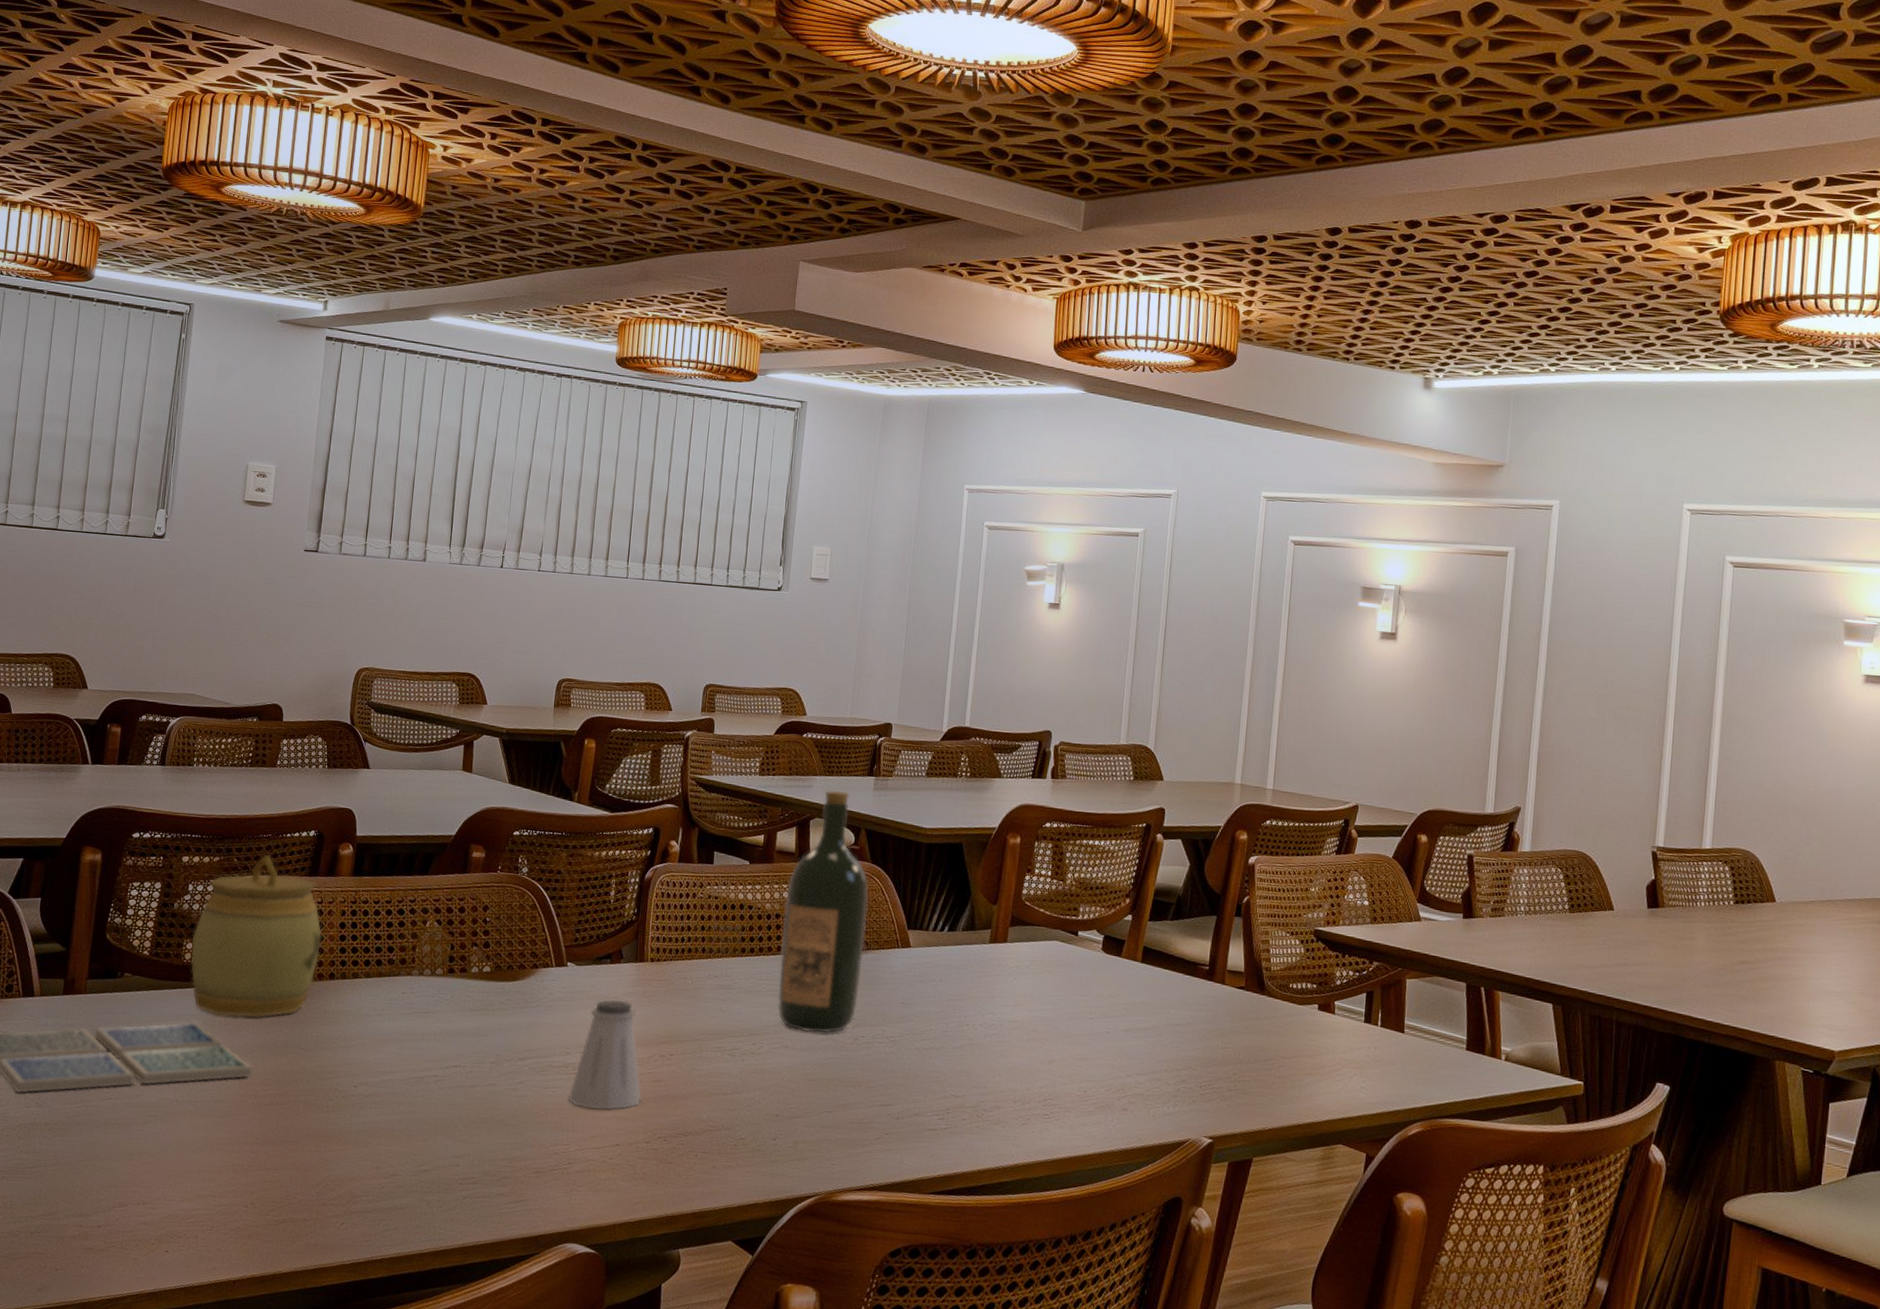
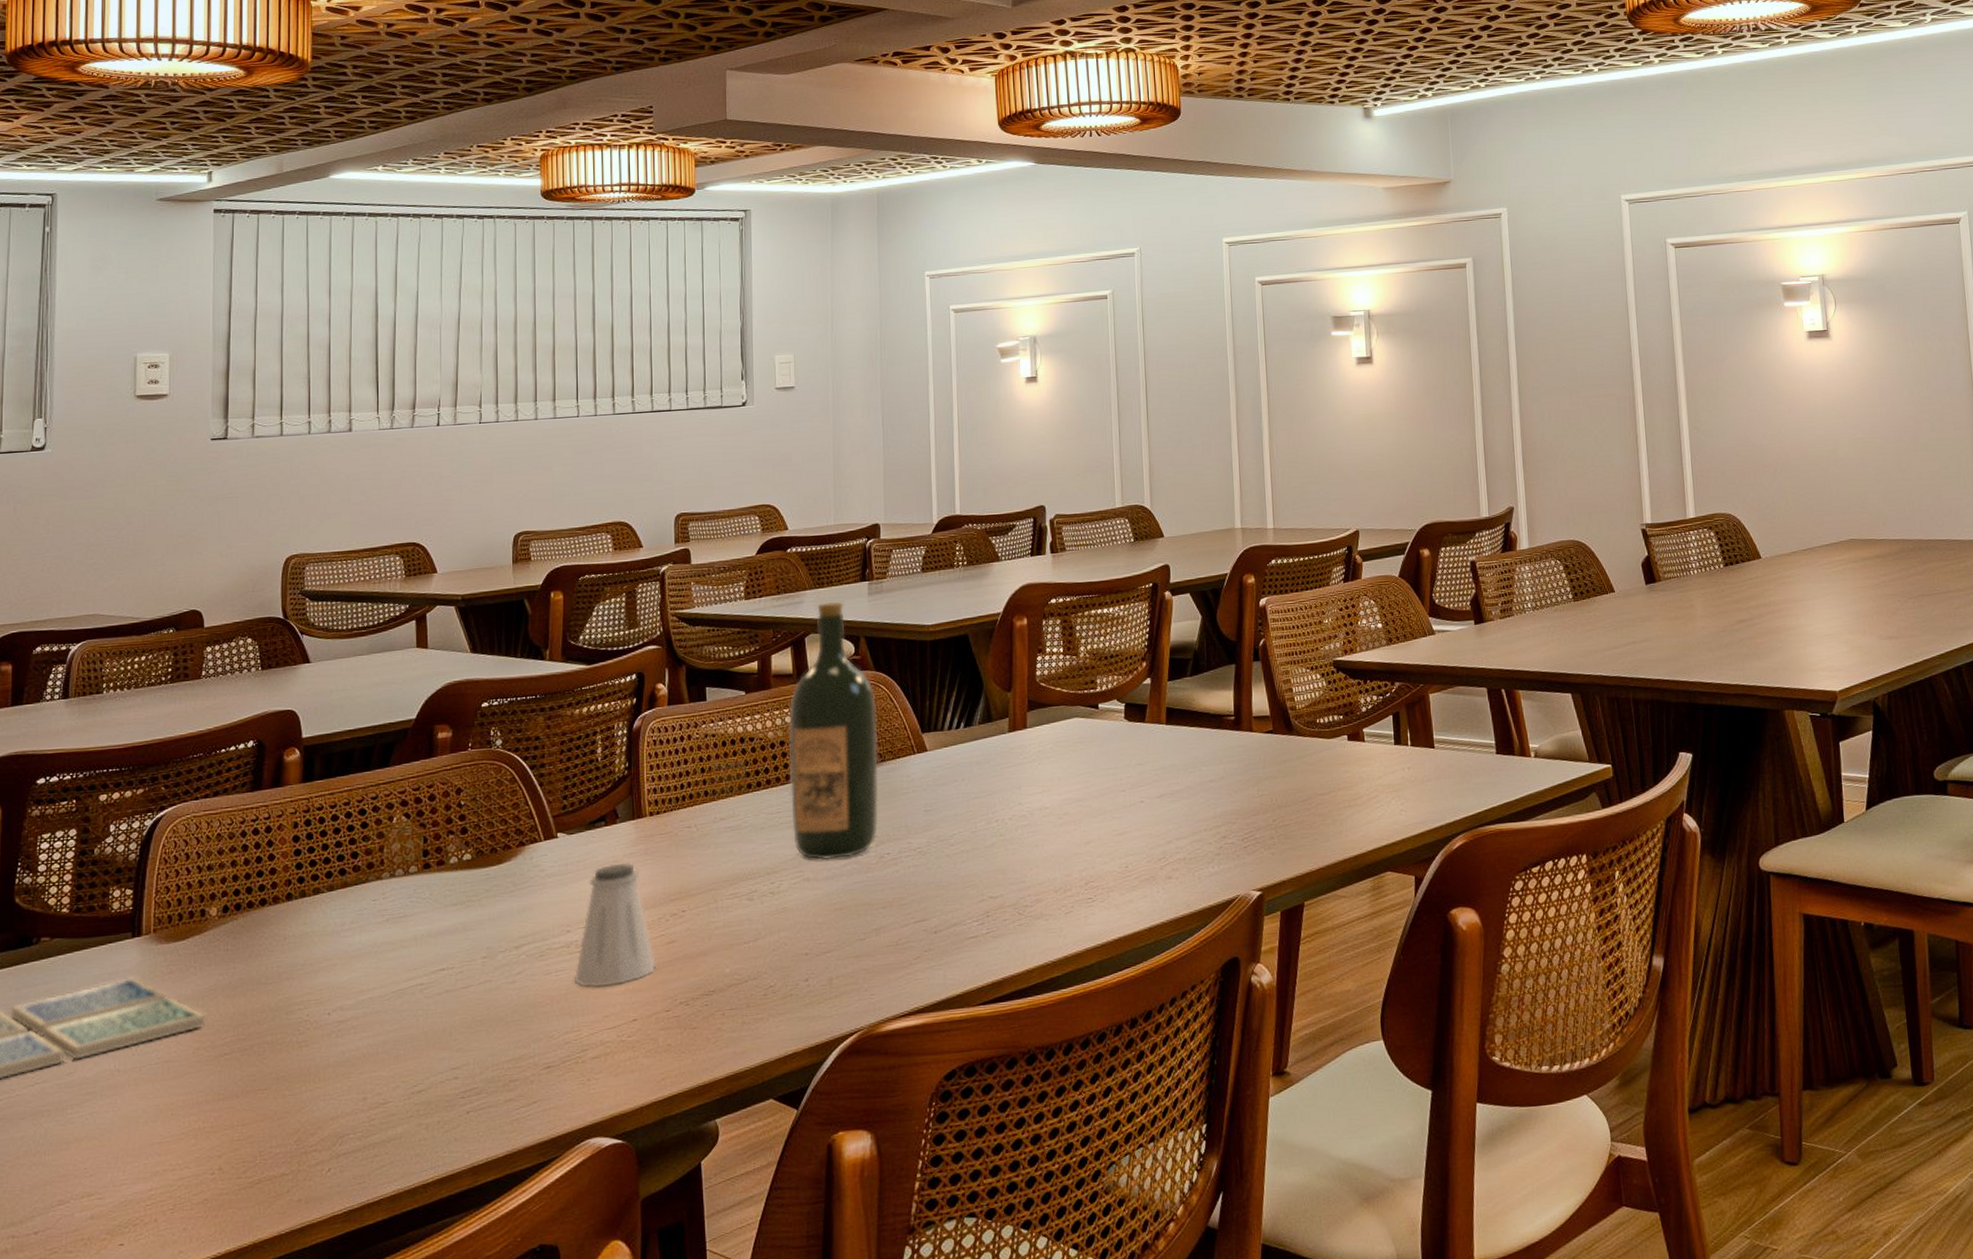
jar: present [190,854,322,1018] -> none [119,775,273,965]

